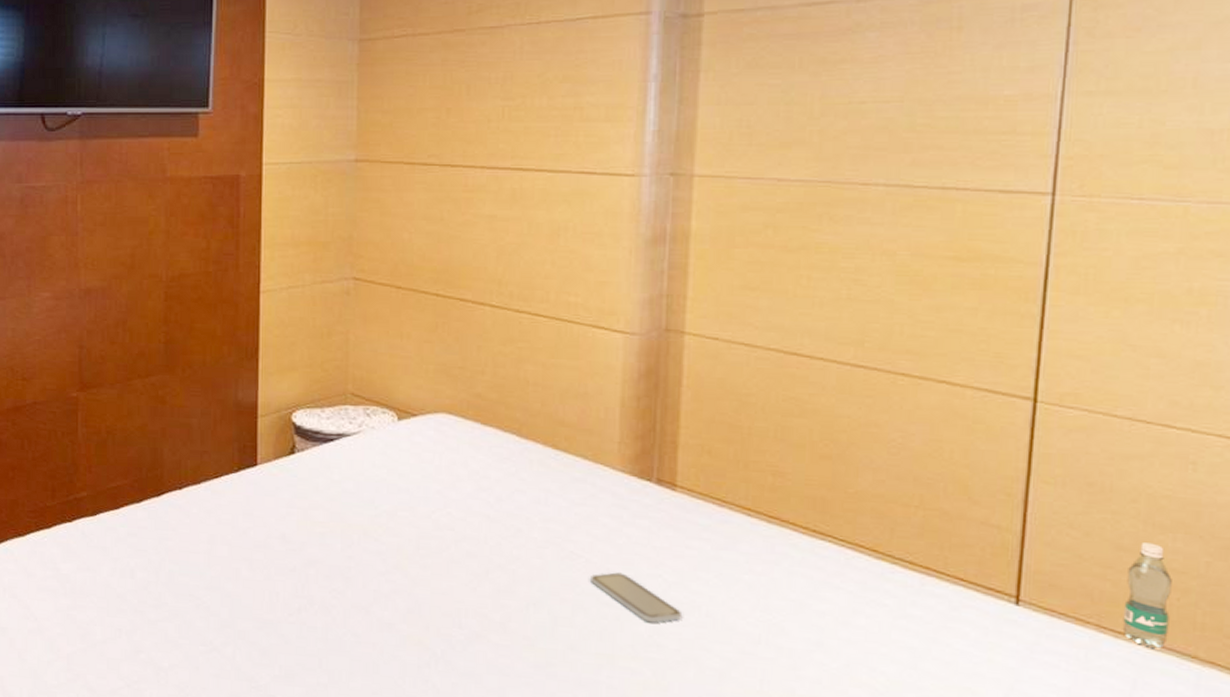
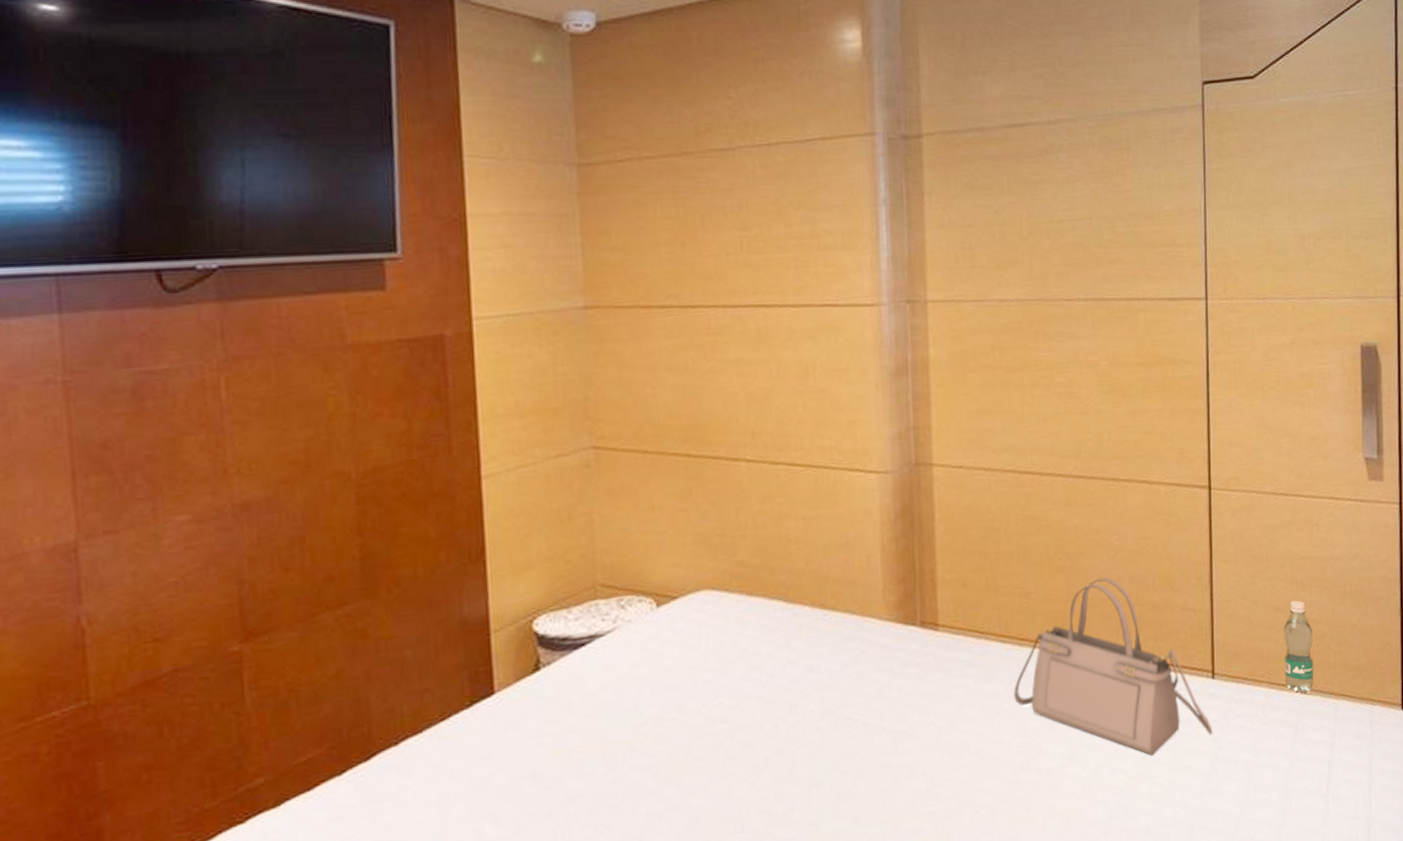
smartphone: present [591,572,681,623] -> none [868,728,954,775]
handbag: none [756,473,1010,667] -> present [1014,577,1213,756]

